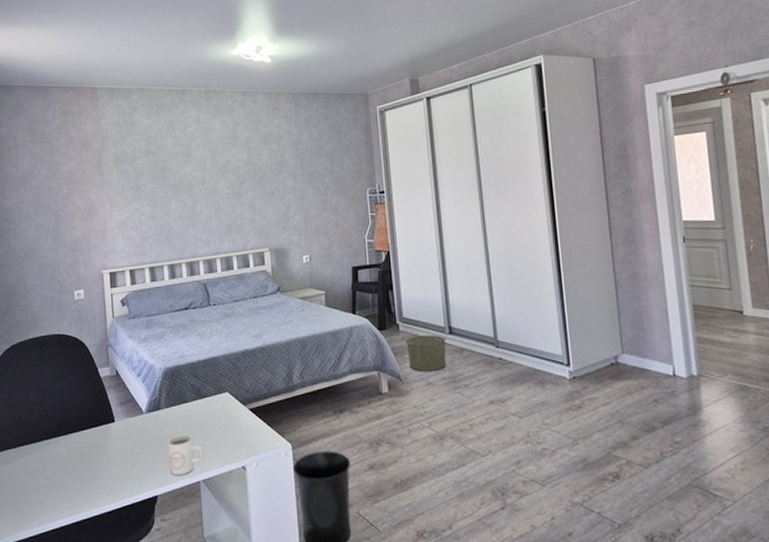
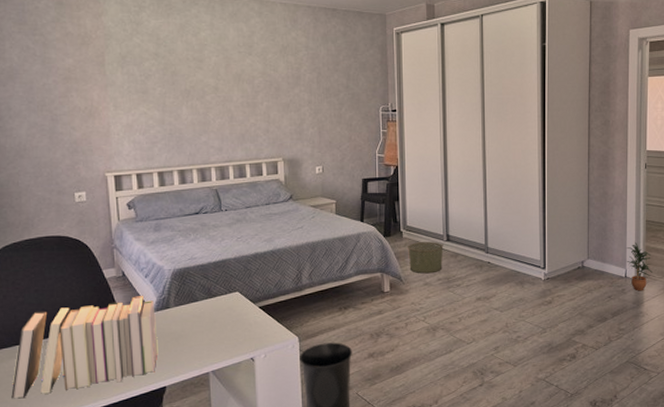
books: none [13,395,149,503] -> present [11,295,157,399]
mug: present [167,434,204,475] -> none [176,330,213,367]
potted plant: none [670,333,709,394] -> present [626,243,652,291]

